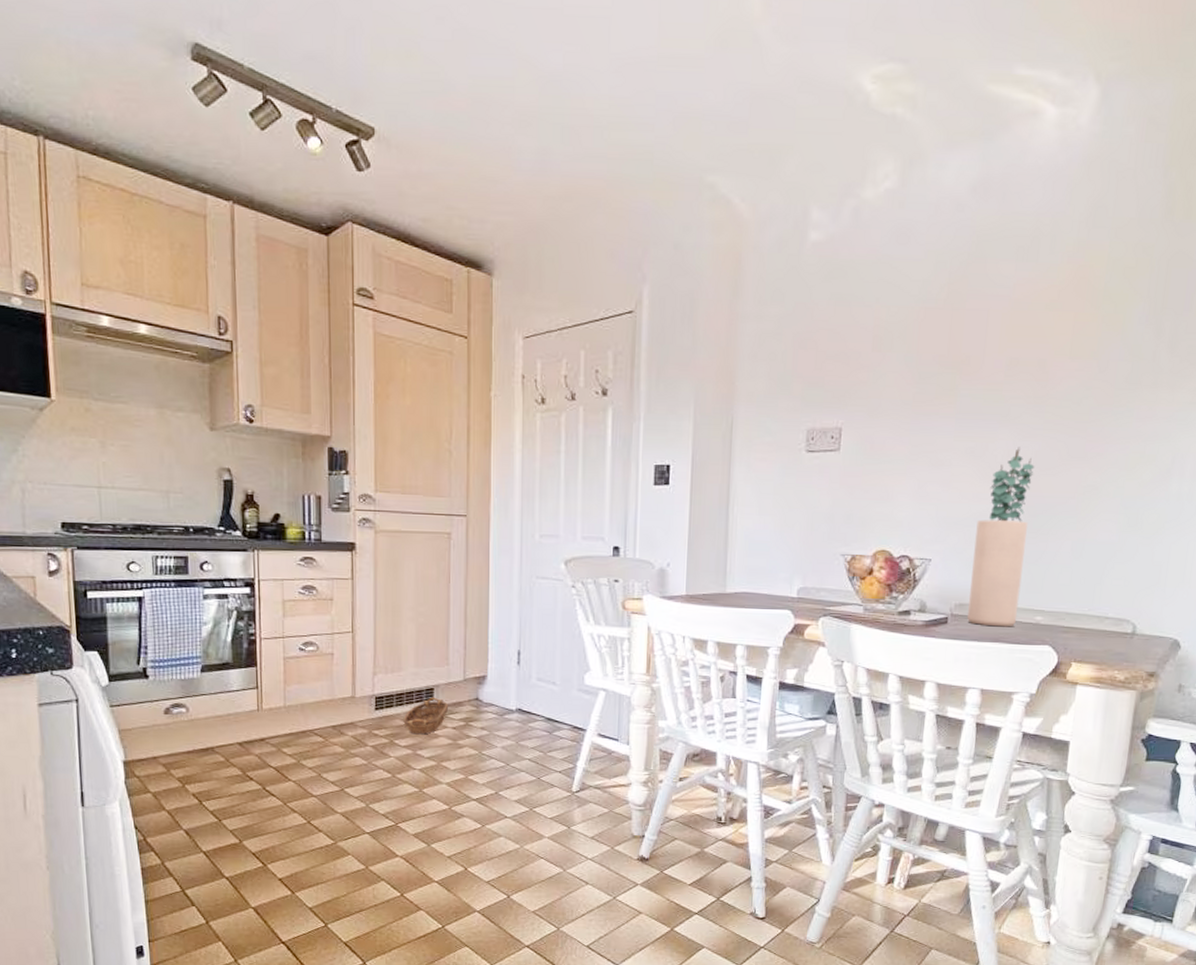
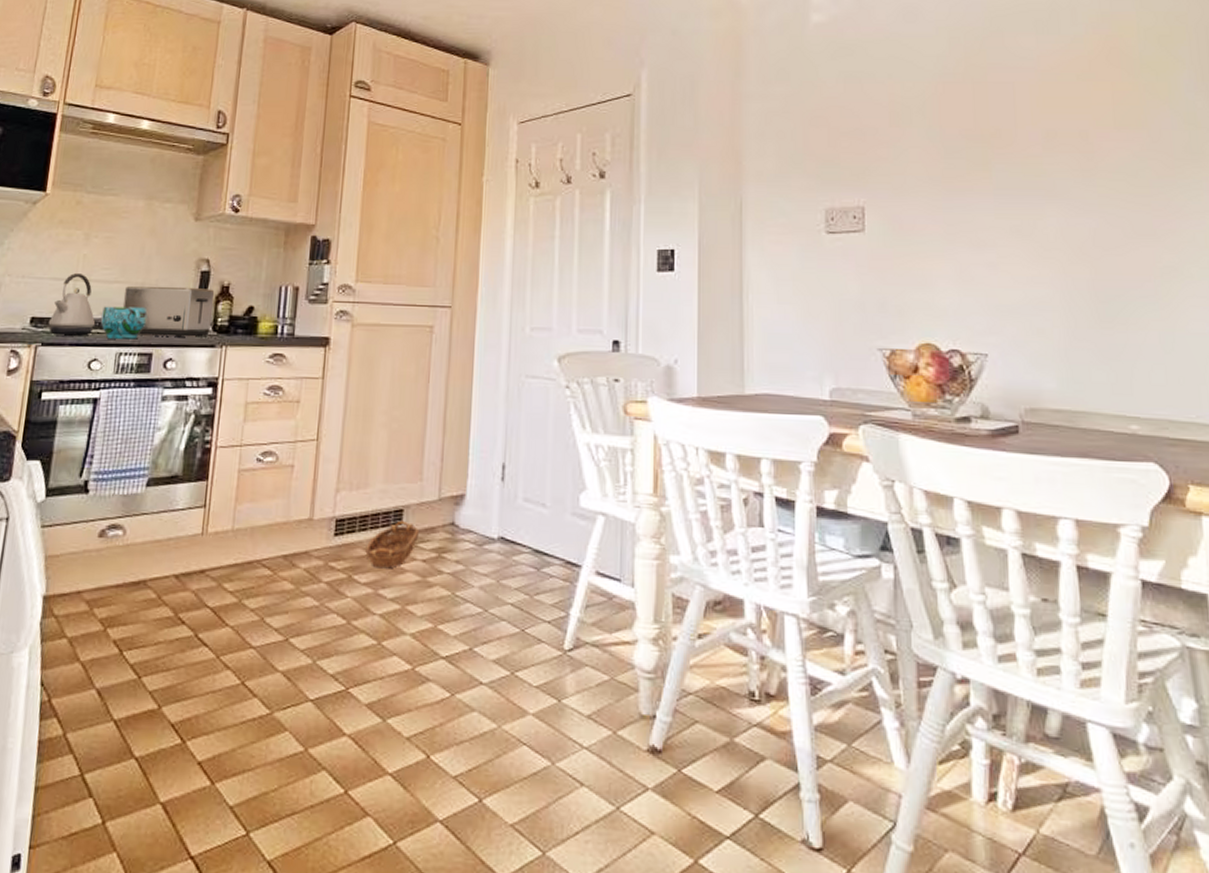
kettle: none [80,481,127,541] -> present [48,273,96,336]
cup: none [131,512,177,544] -> present [100,306,148,339]
toaster: none [150,493,241,543] -> present [122,285,215,338]
vase: present [966,447,1035,627] -> none [1037,224,1107,439]

